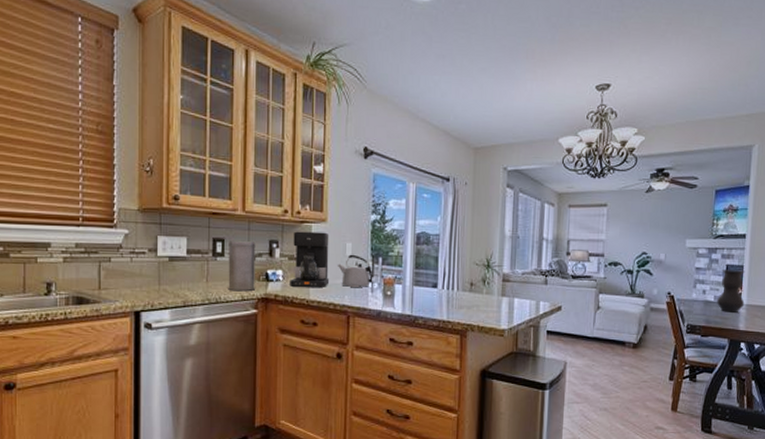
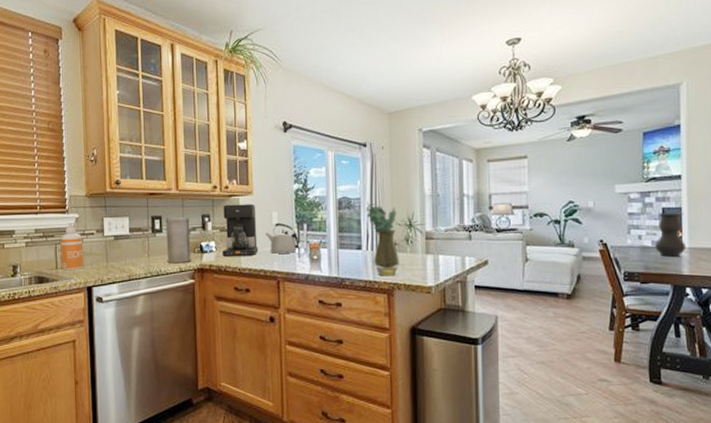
soap dispenser: none [105,238,133,292] -> present [60,222,84,271]
vase: none [444,239,475,317] -> present [366,202,399,276]

